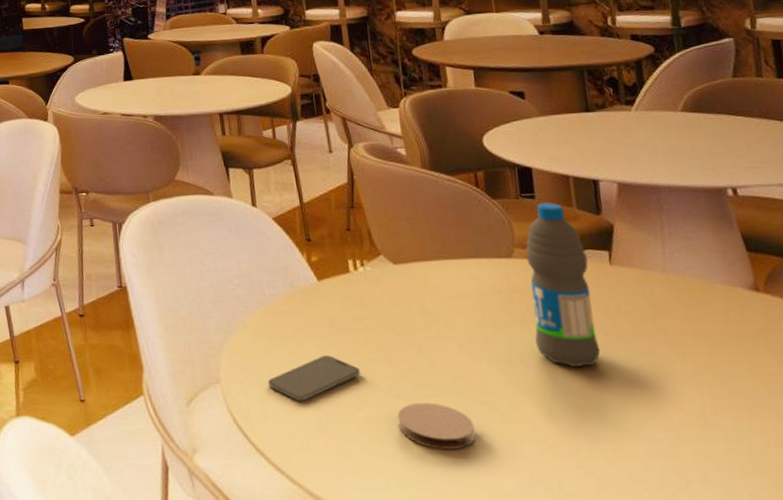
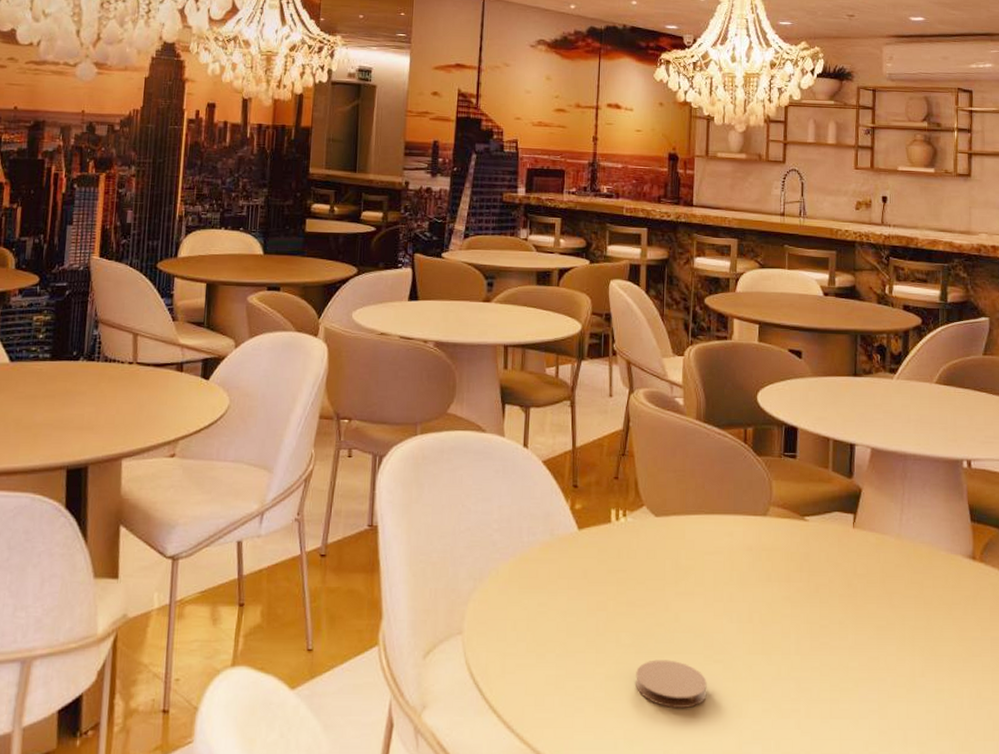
smartphone: present [267,355,360,401] -> none [511,608,606,656]
water bottle: present [525,202,601,368] -> none [776,462,835,628]

